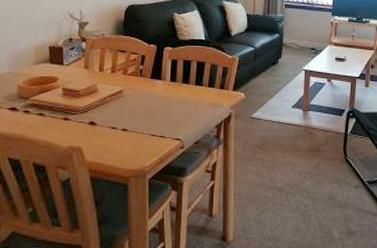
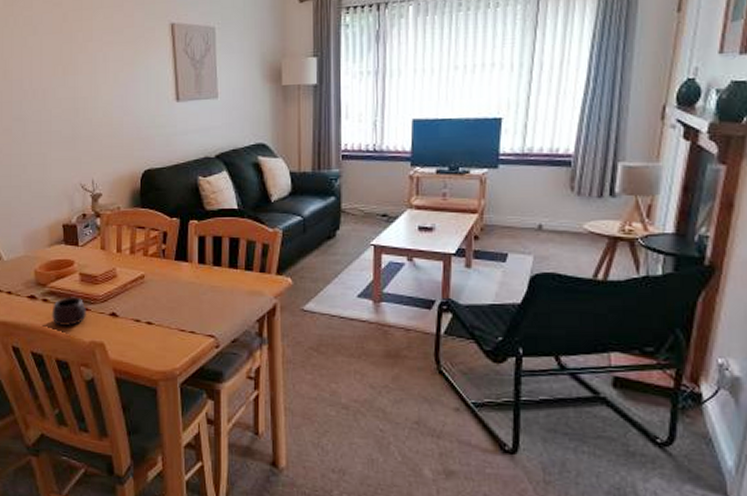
mug: none [32,108,67,134] -> present [51,297,86,326]

